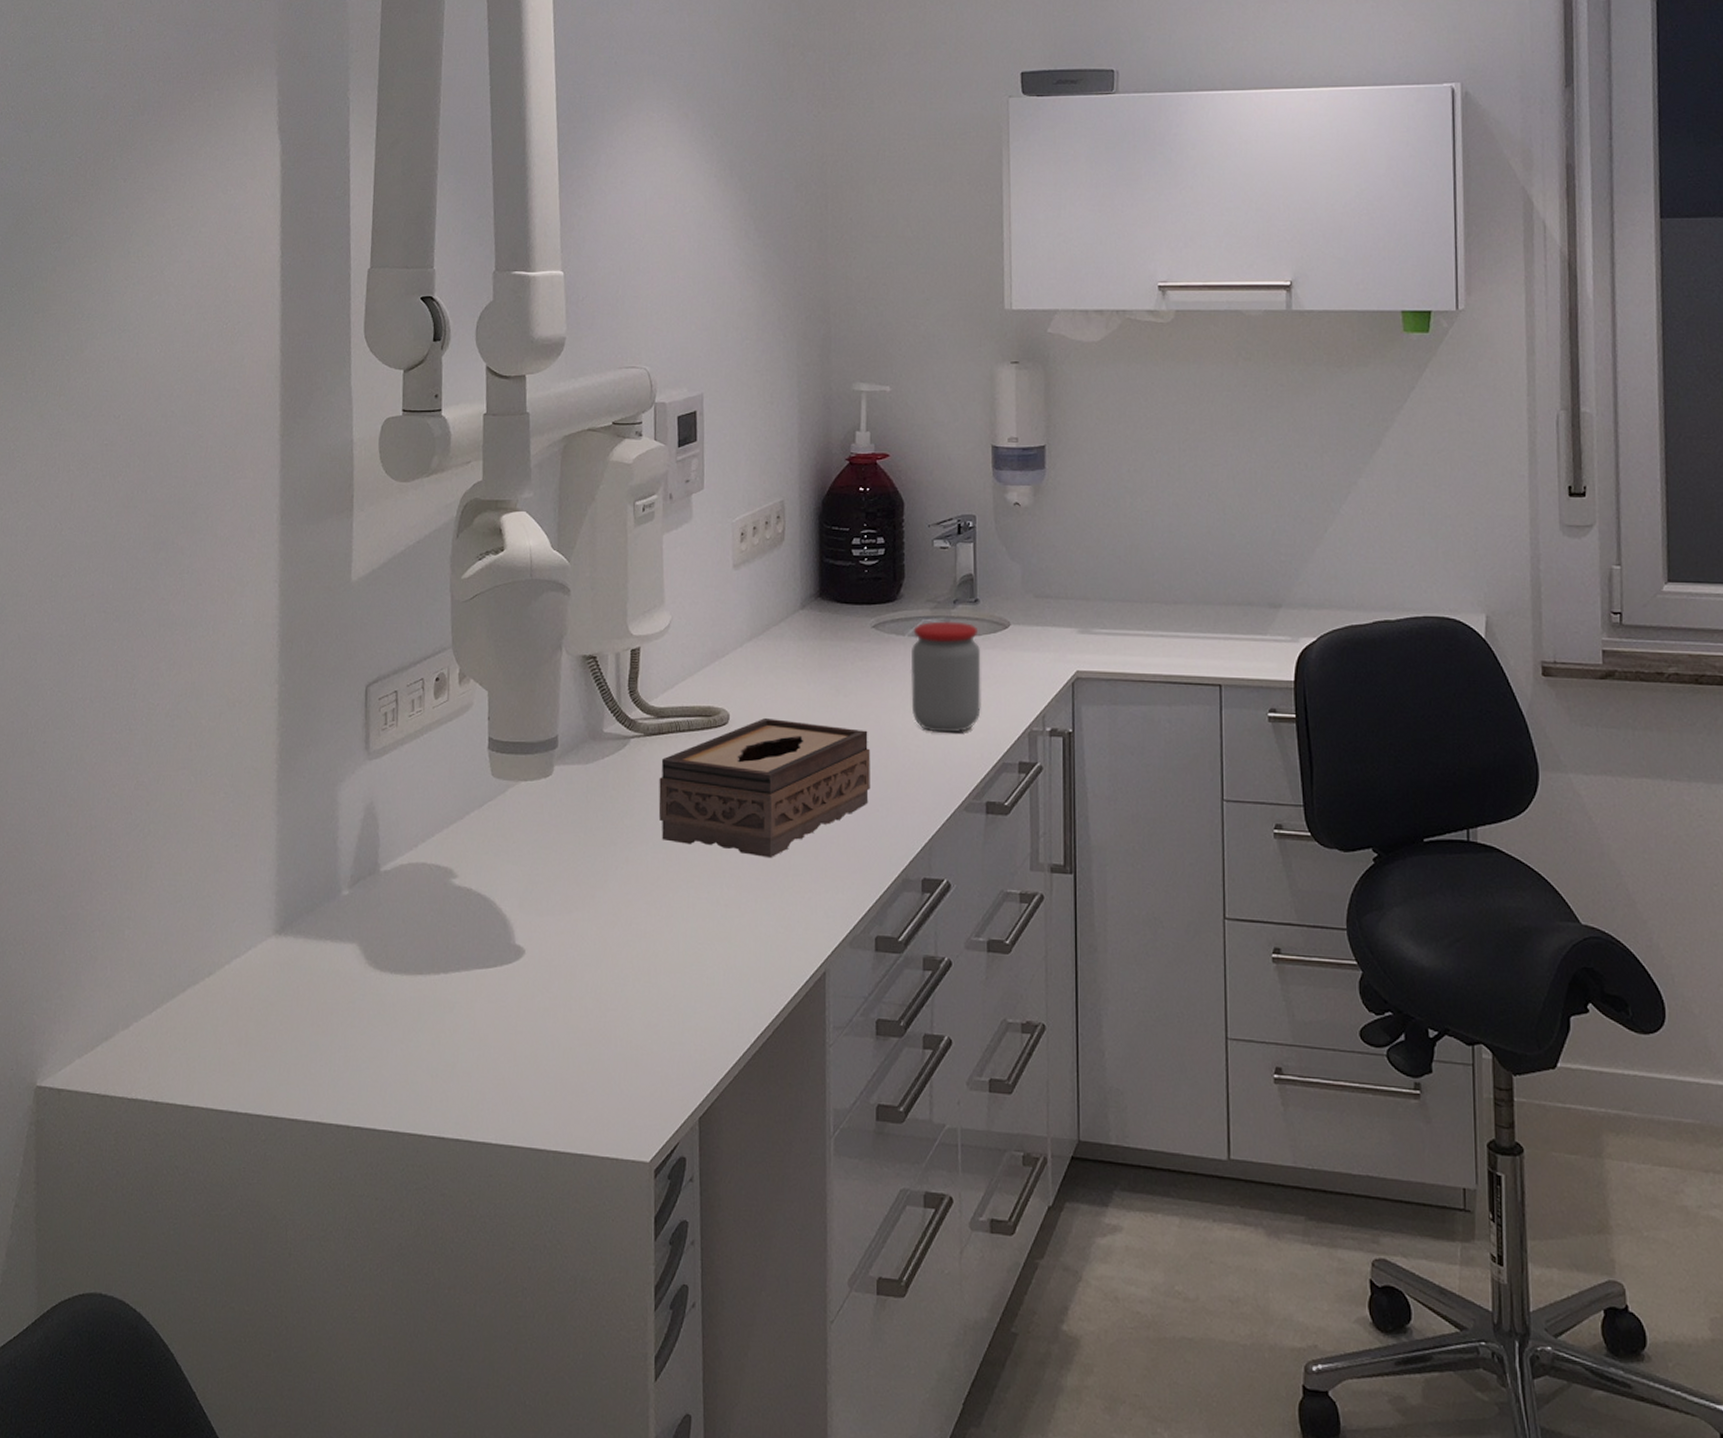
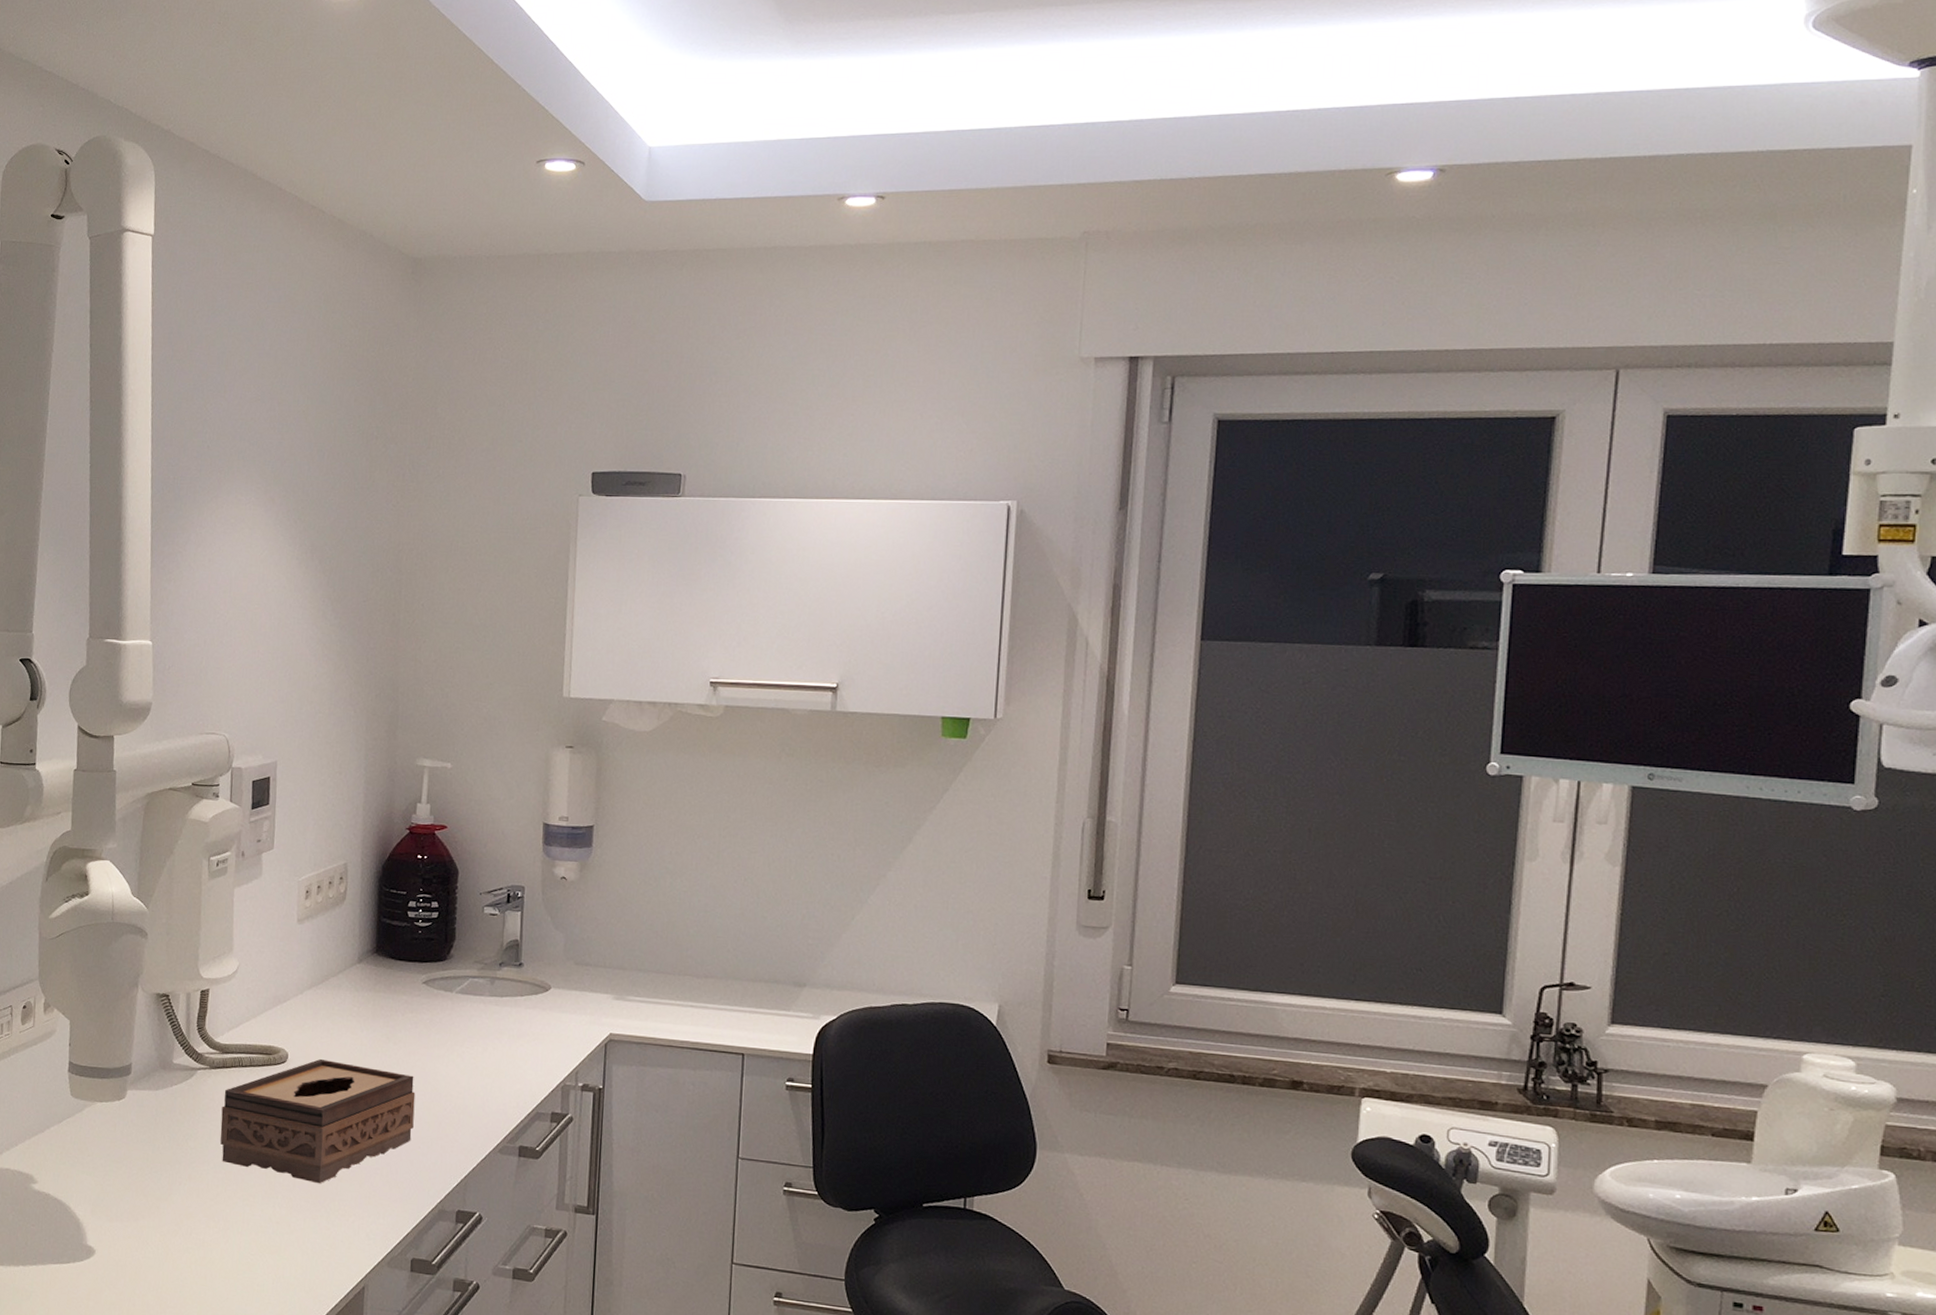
jar: present [910,621,981,733] -> none [455,981,522,1083]

